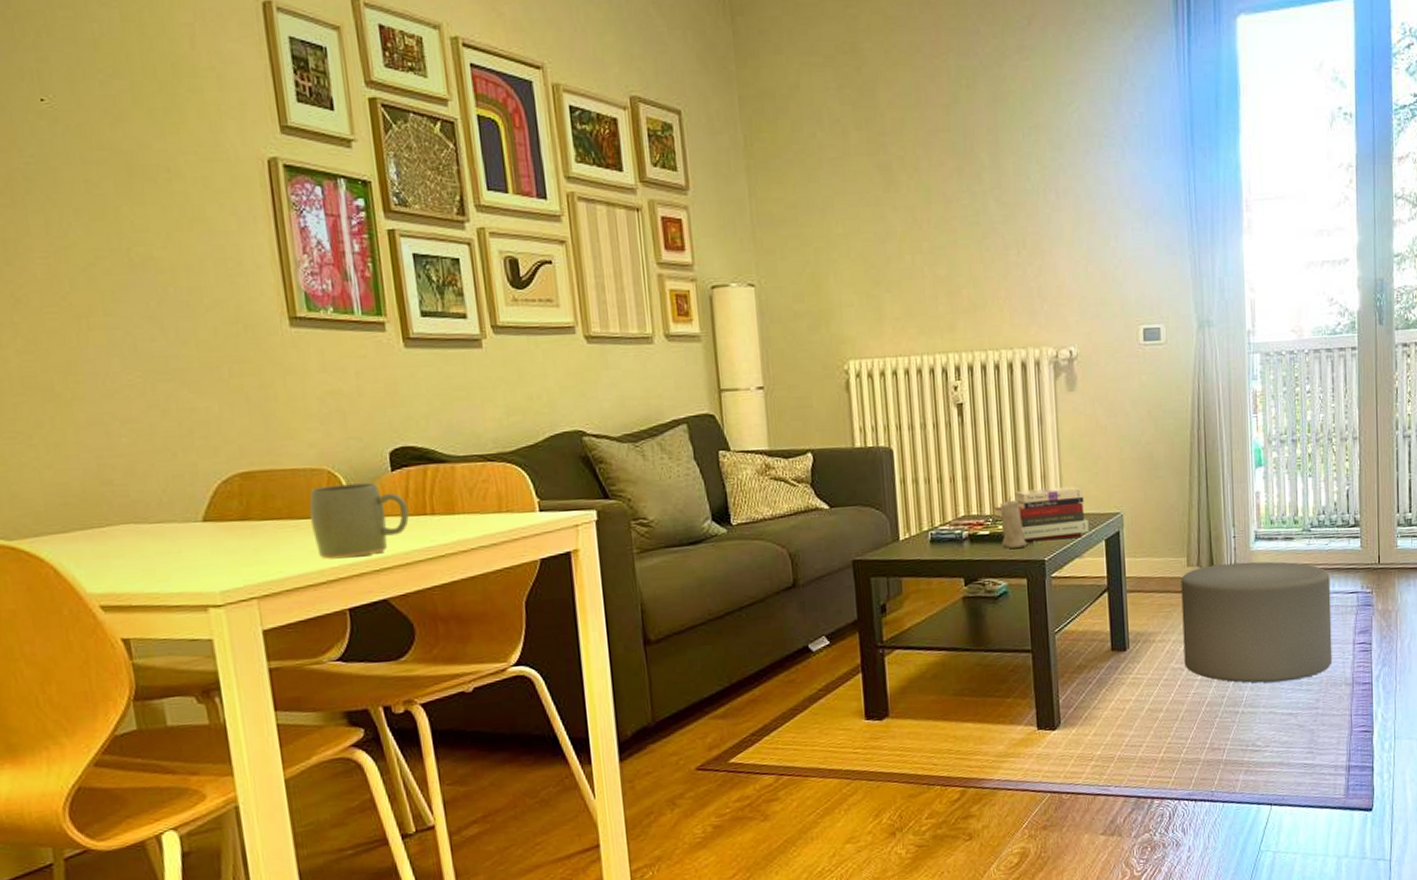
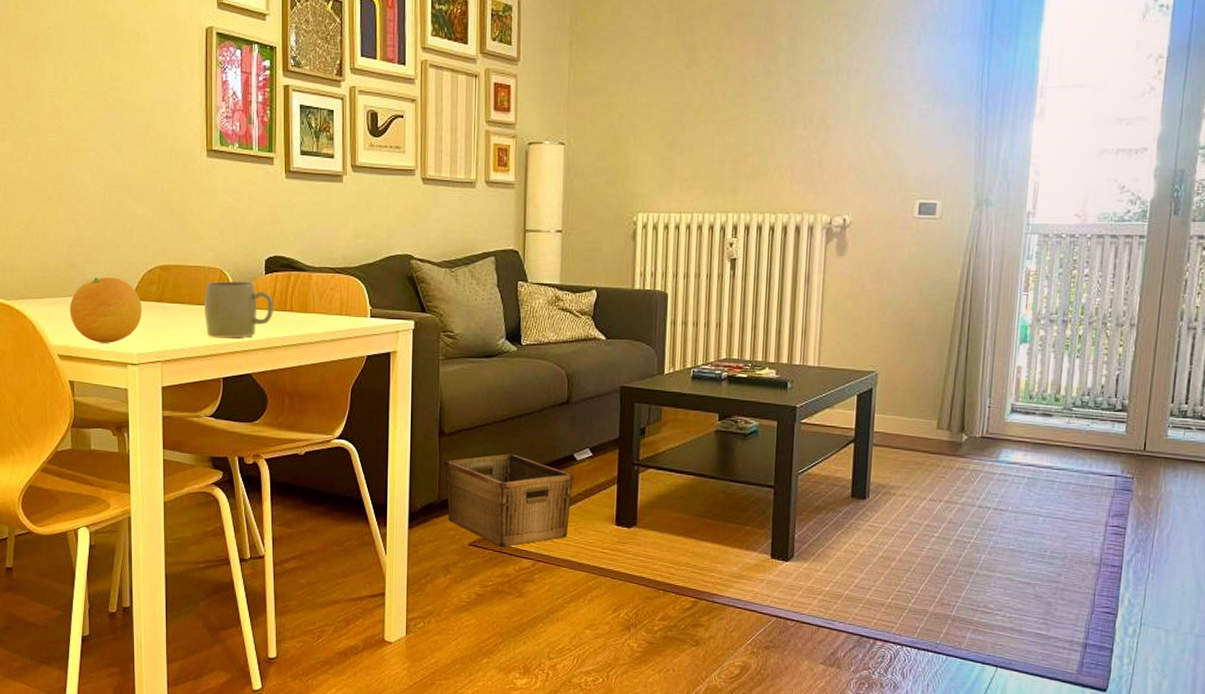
fruit: none [109,494,222,584] -> present [69,277,142,344]
hamper: none [653,654,813,766] -> present [444,454,575,547]
books: present [994,485,1089,543] -> none [754,341,843,390]
candle: present [999,496,1028,549] -> none [757,345,782,394]
pouf: present [1181,561,1333,683] -> none [923,431,1088,552]

